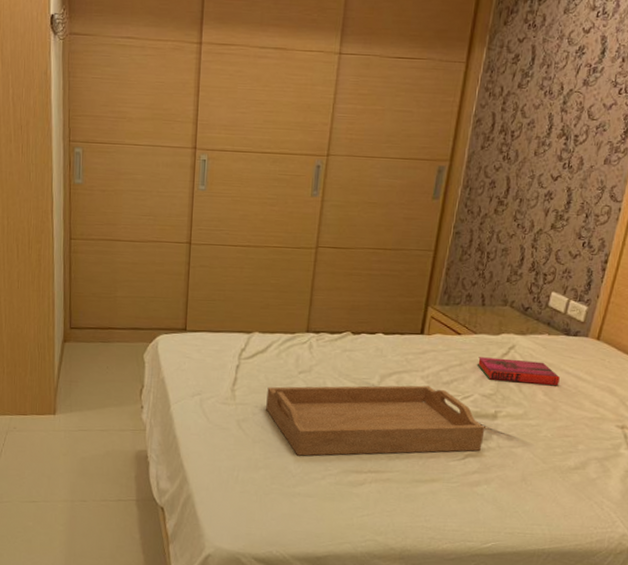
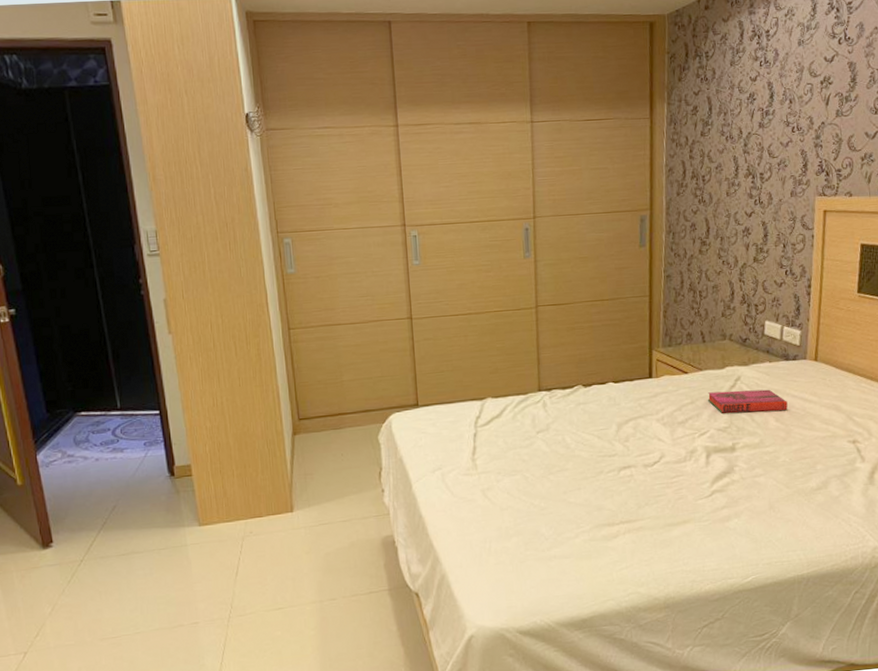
serving tray: present [266,385,485,456] -> none [508,427,727,517]

